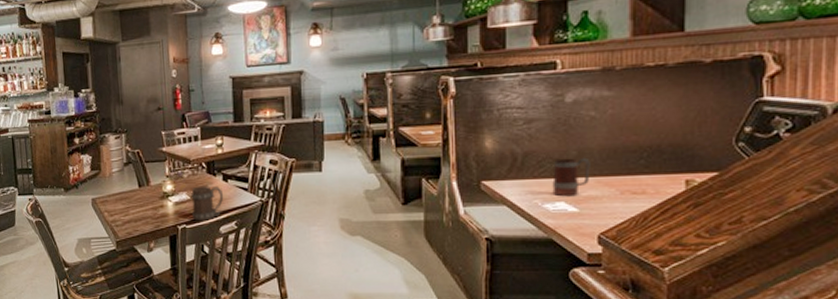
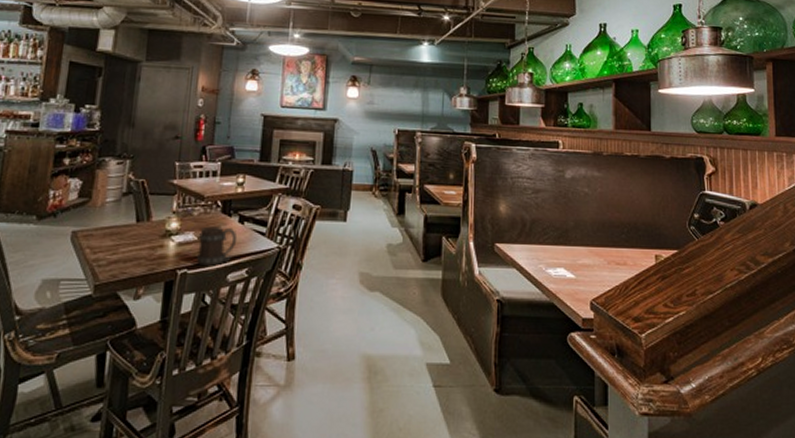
beer mug: present [552,157,591,197] -> none [554,227,585,264]

